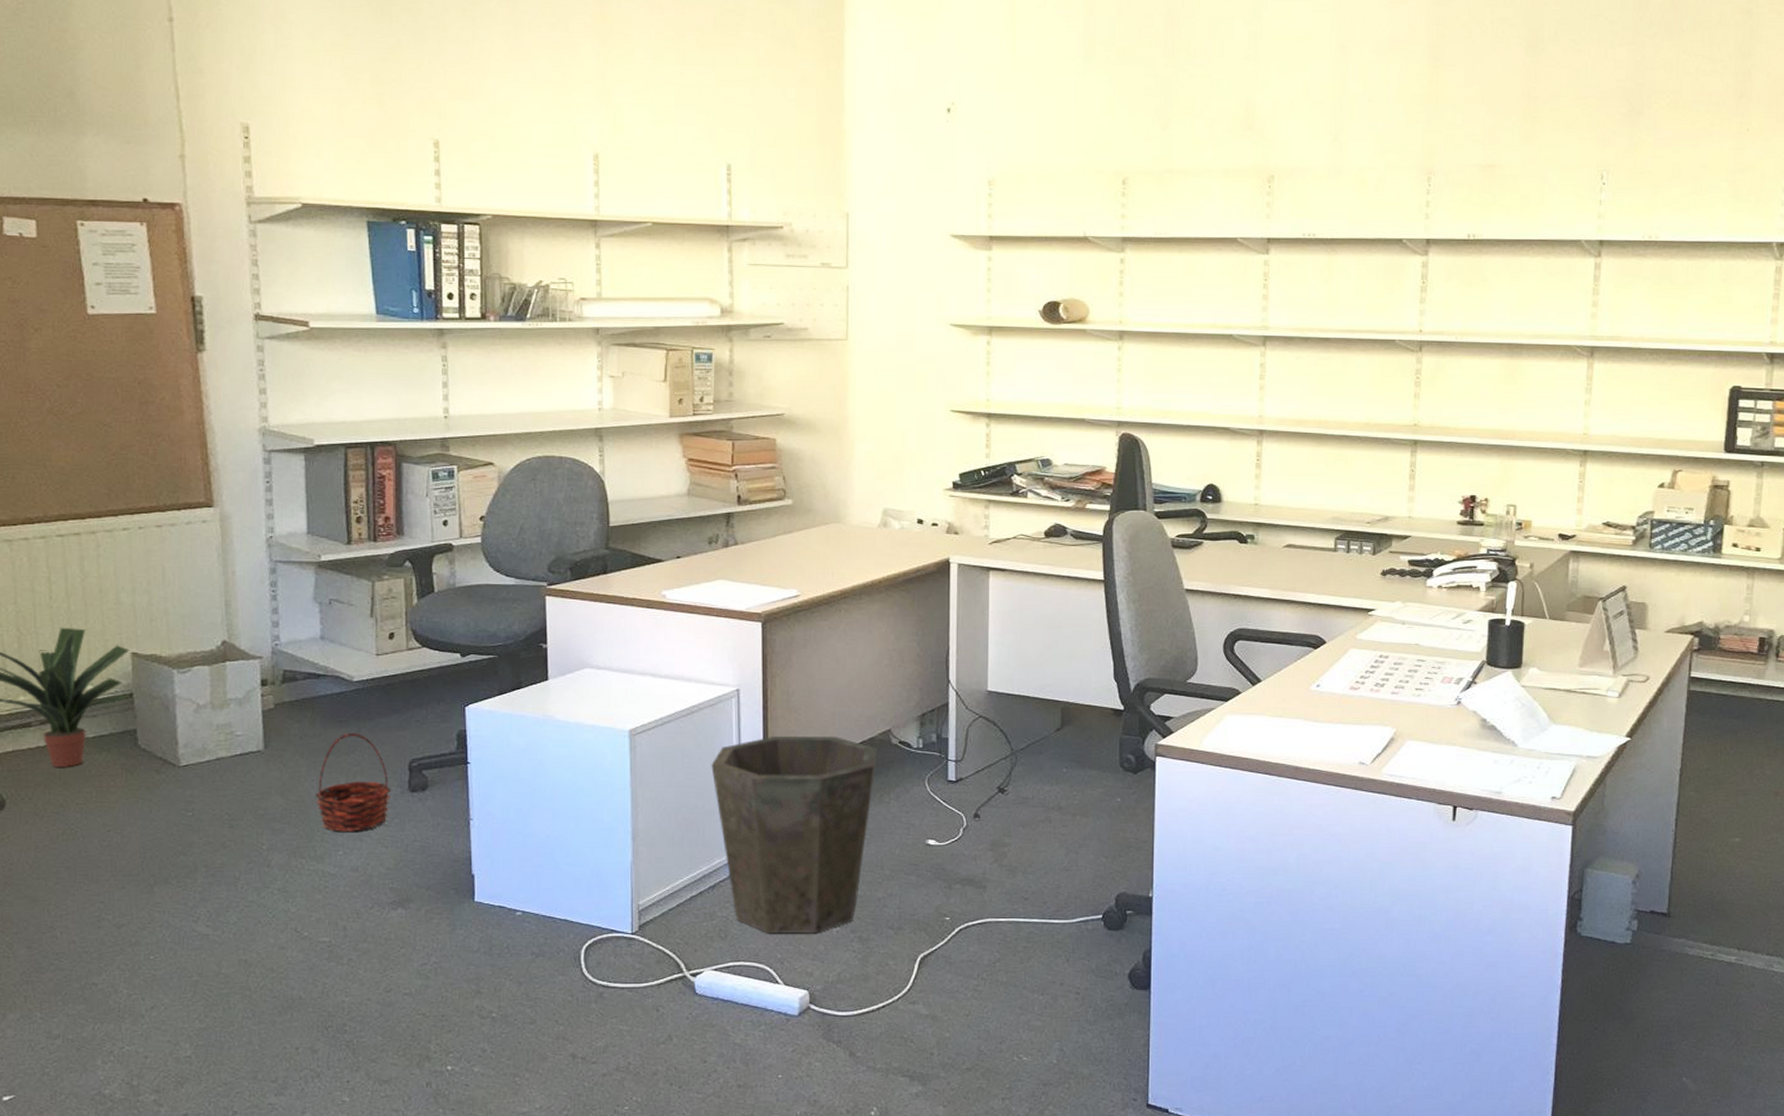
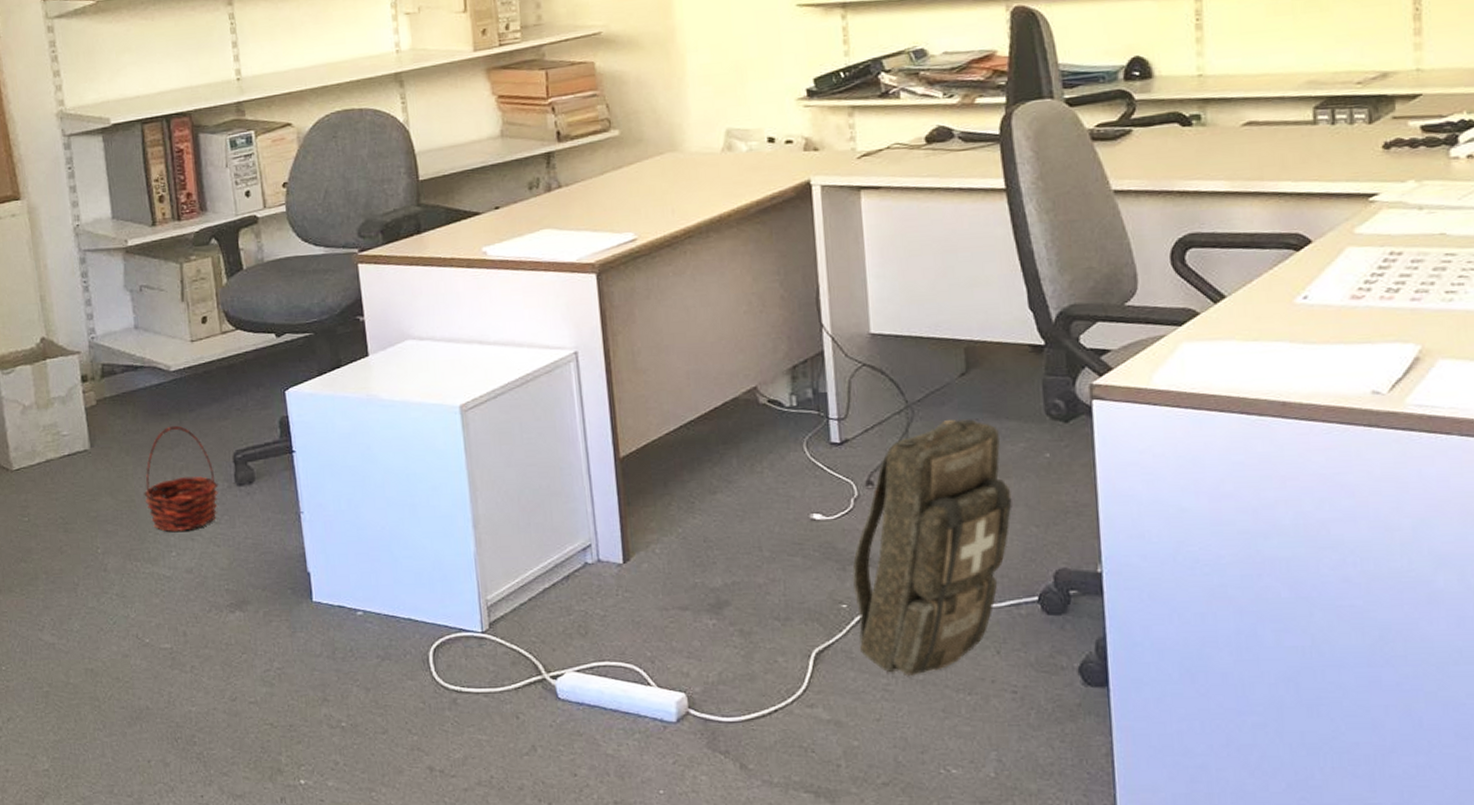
waste bin: present [711,735,878,934] -> none [553,398,744,629]
backpack: none [956,766,1088,978] -> present [852,419,1012,676]

